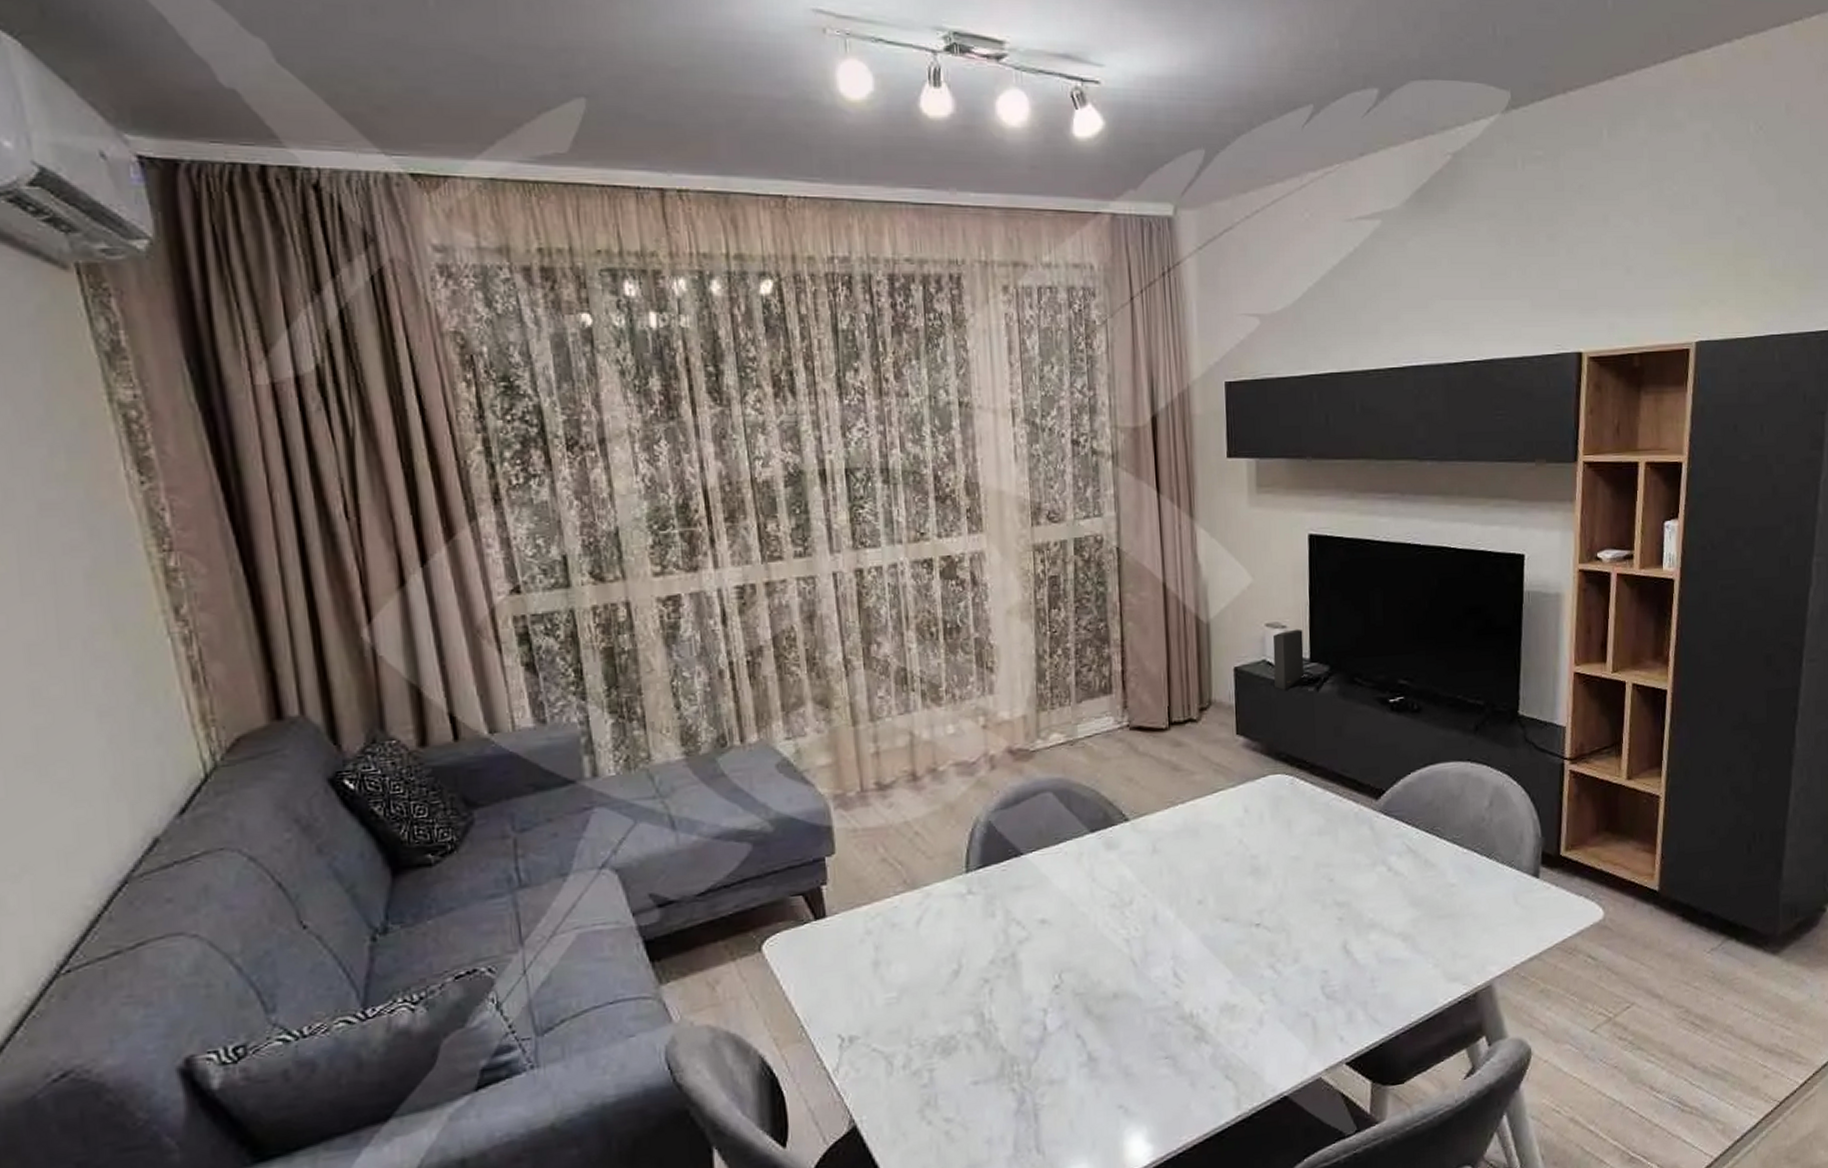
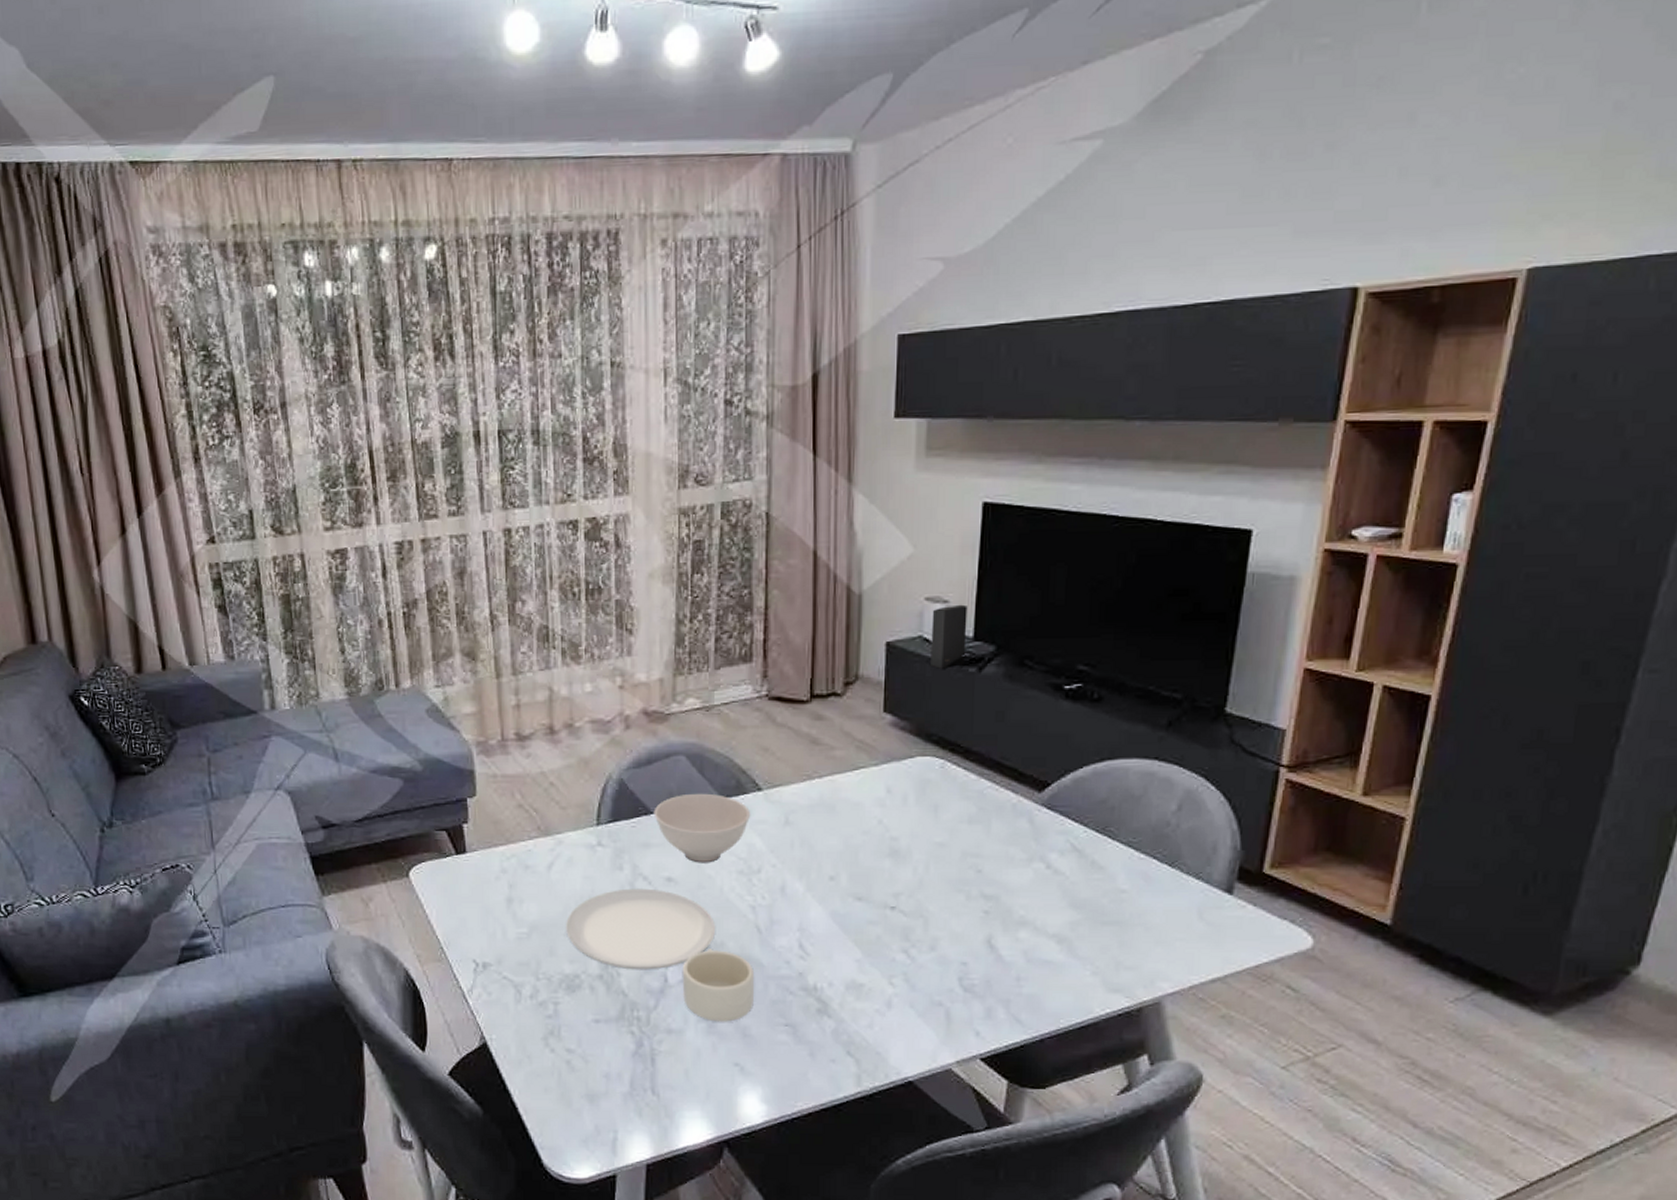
plate: none [938,933,1093,1022] -> present [566,888,716,970]
bowl: none [1023,828,1120,902] -> present [653,793,751,863]
mug: none [1060,989,1134,1065] -> present [682,949,755,1022]

